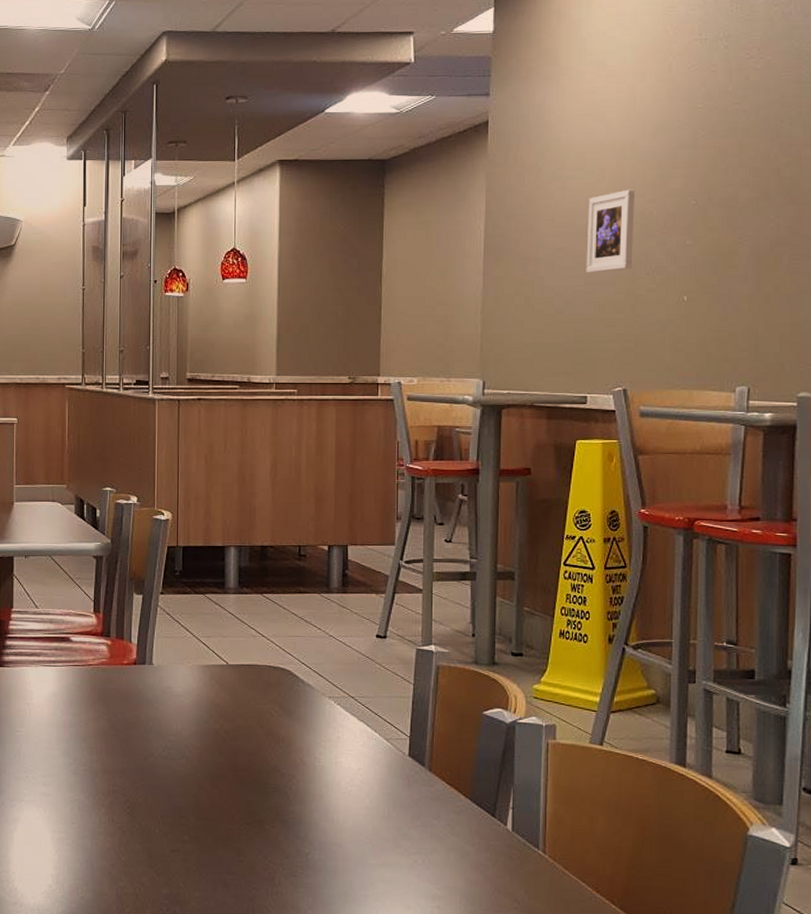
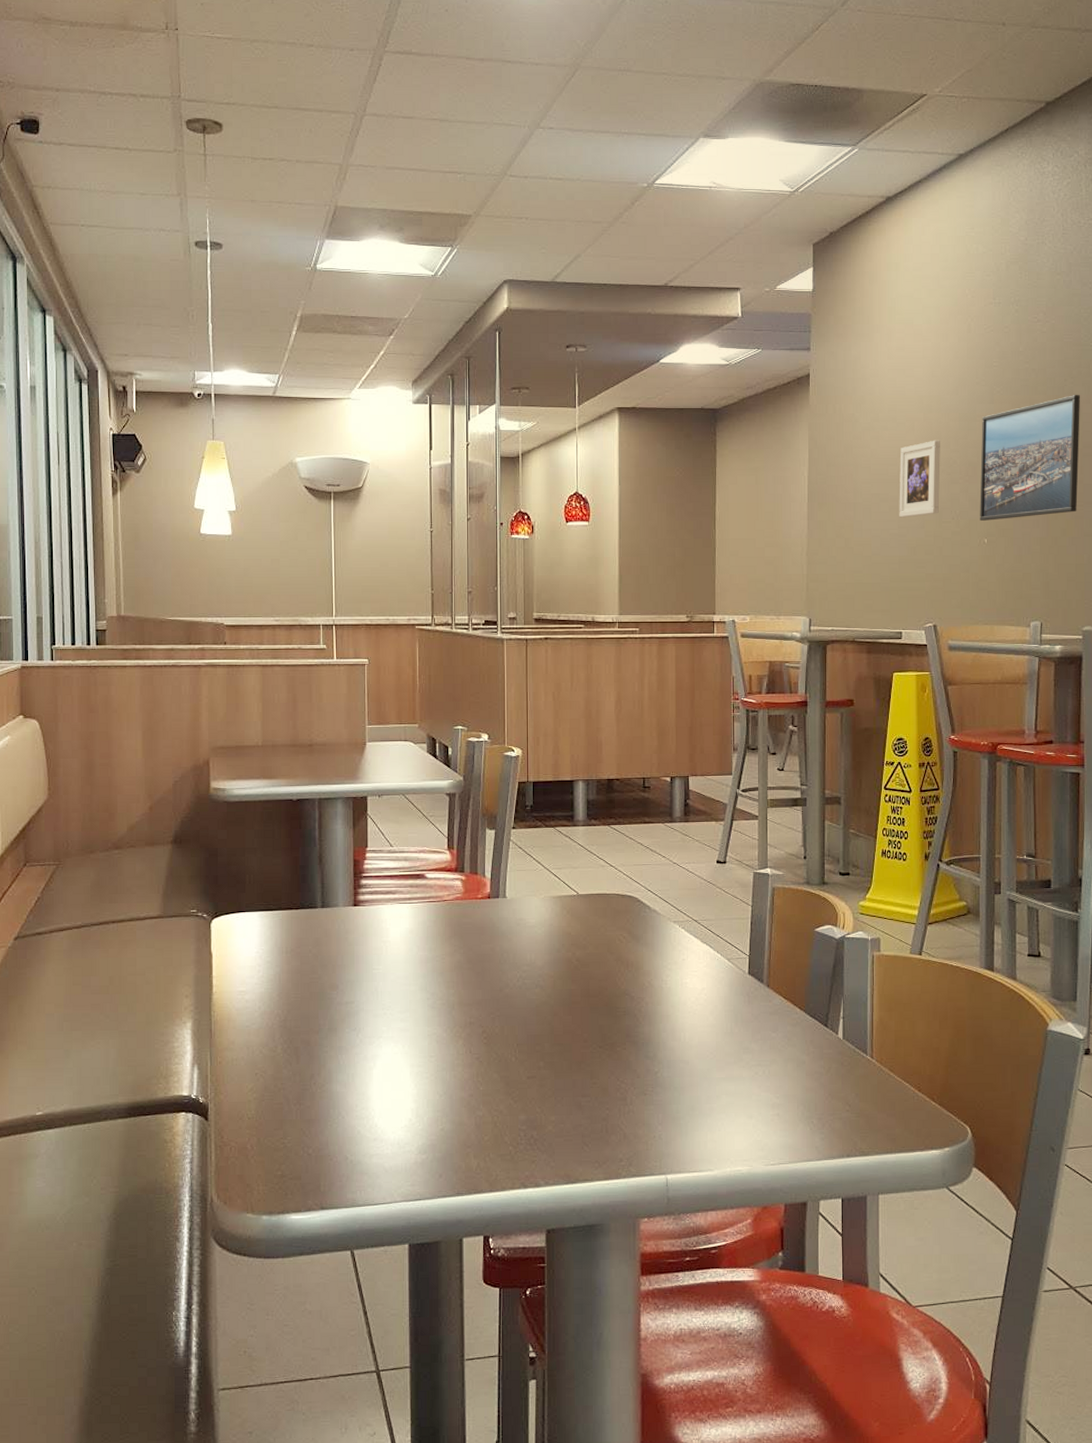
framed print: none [679,137,800,276] -> present [980,395,1081,521]

